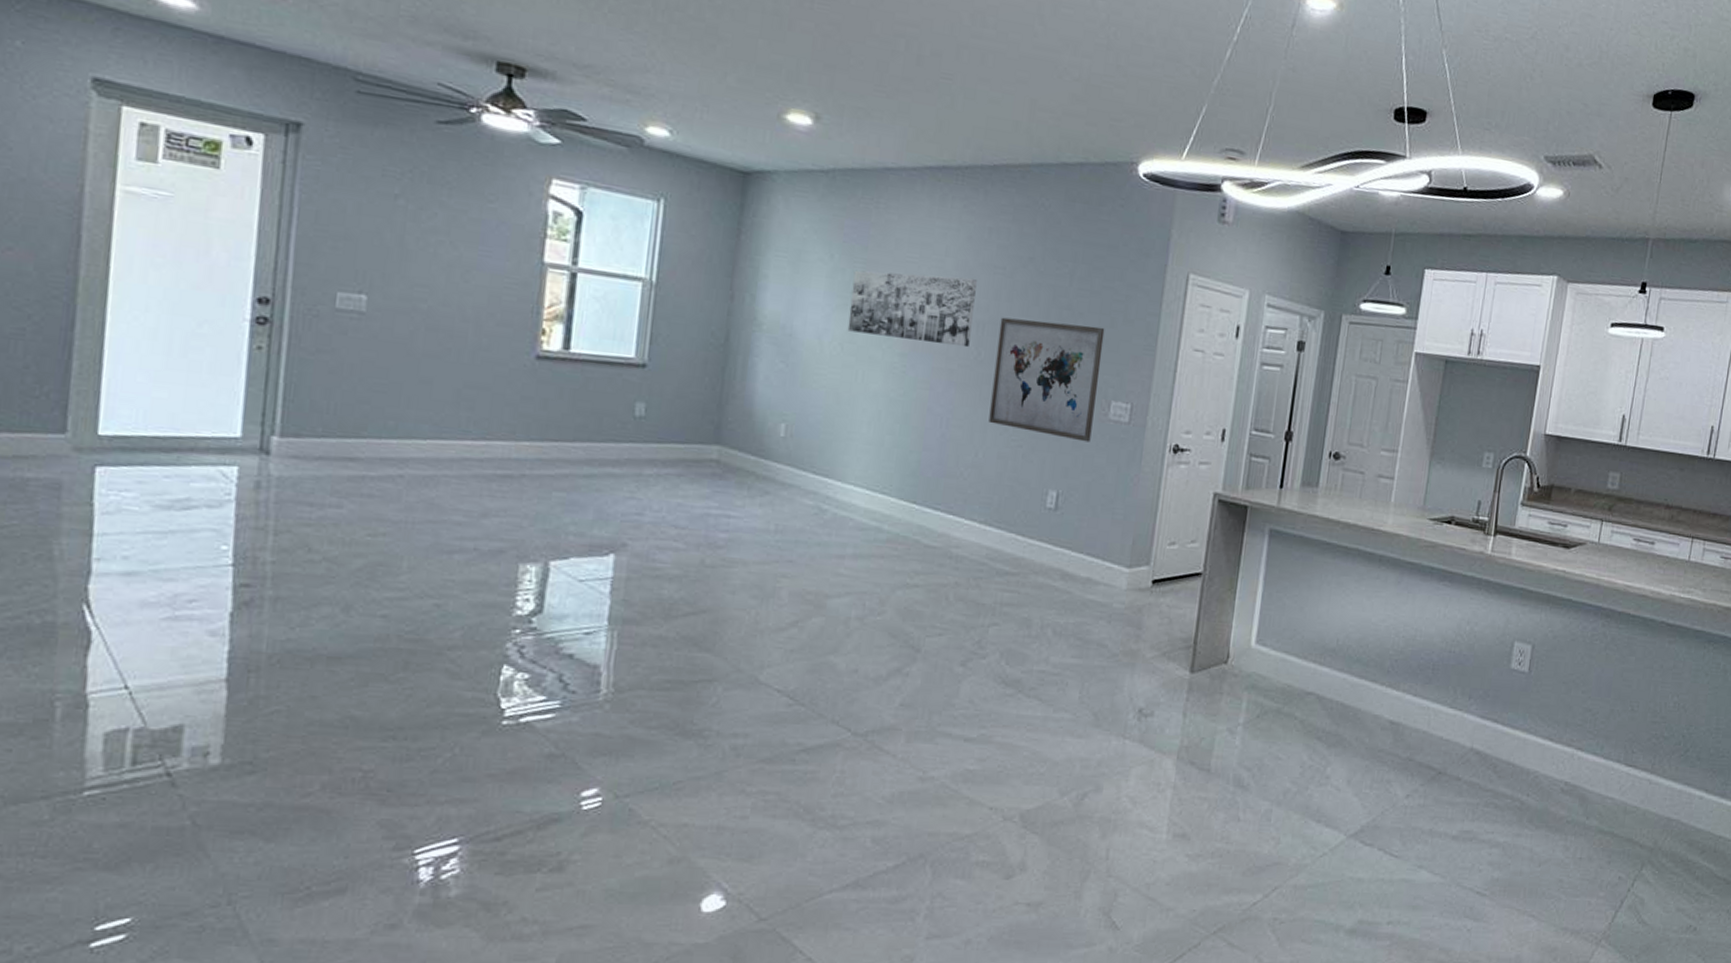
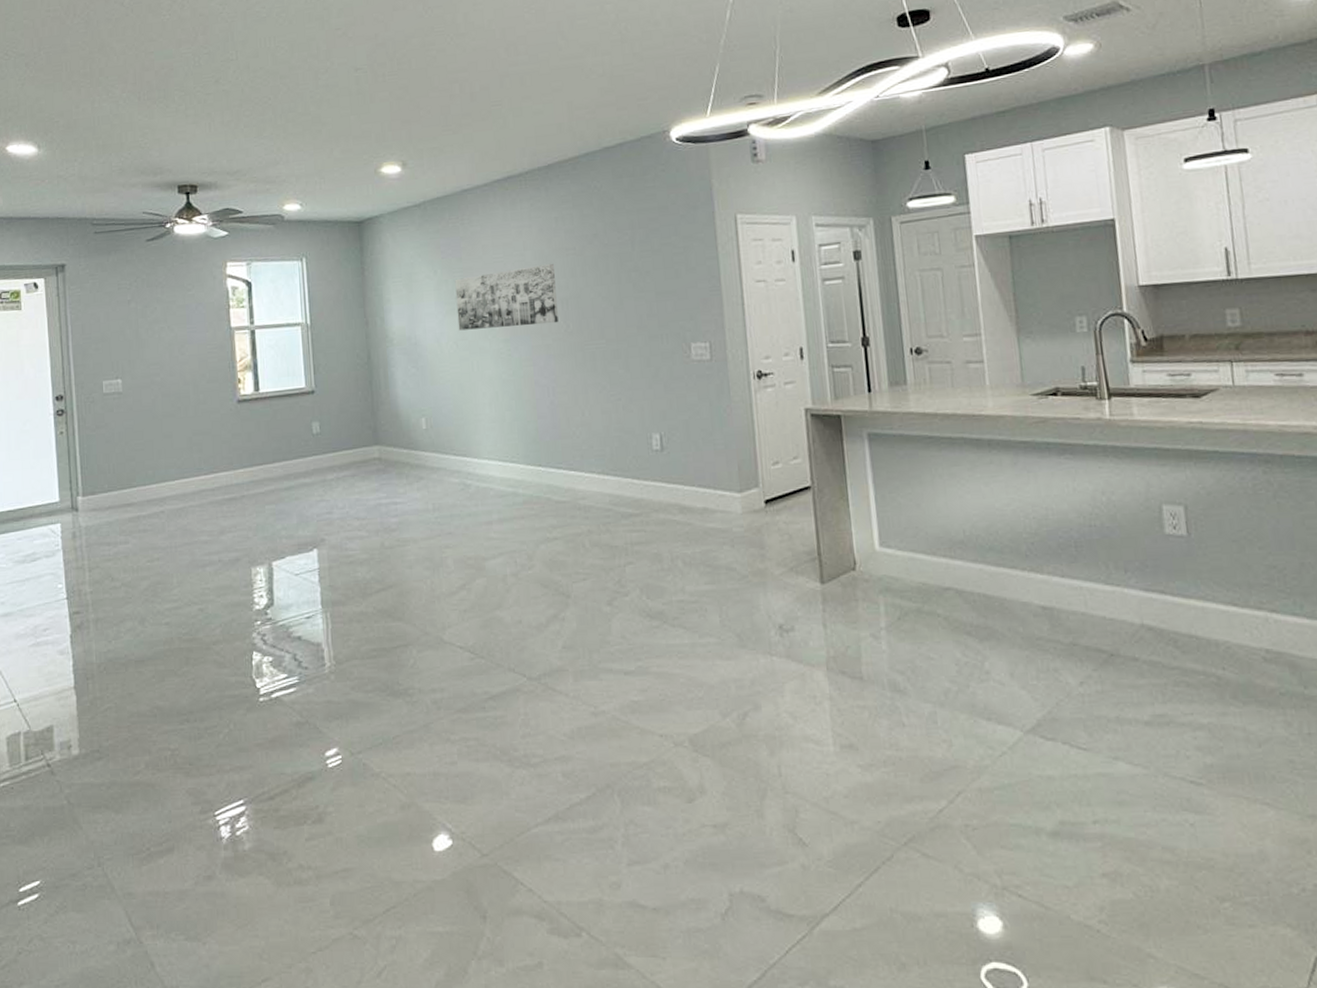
wall art: present [988,317,1105,443] -> none [580,280,680,385]

